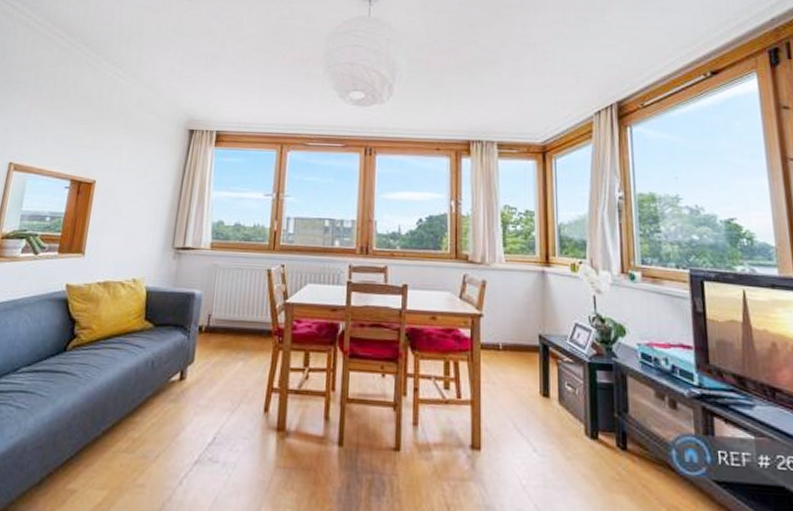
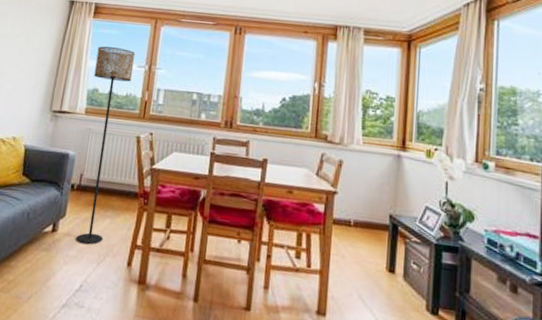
floor lamp: none [206,176,262,392] -> present [76,46,136,244]

